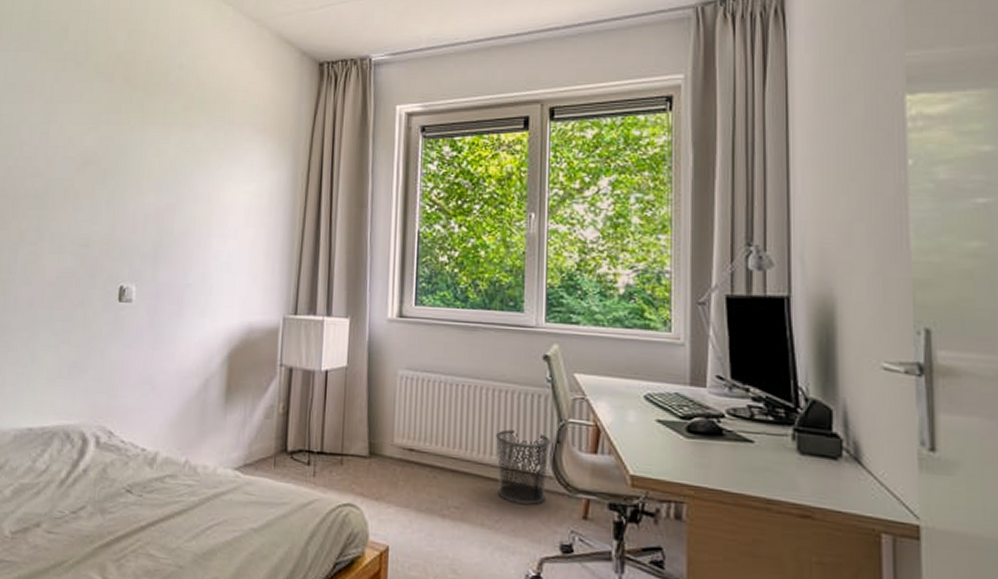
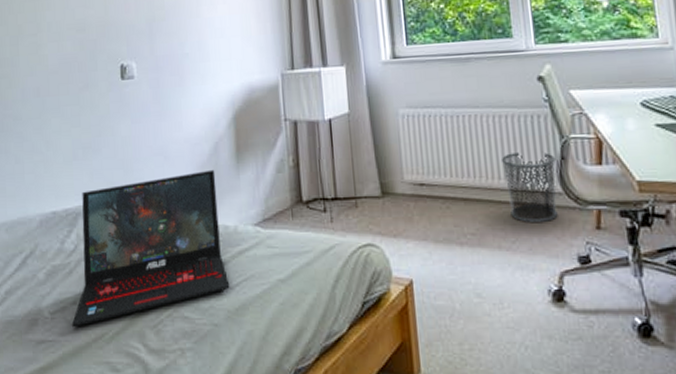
laptop: none [31,406,202,551] -> present [71,169,230,328]

